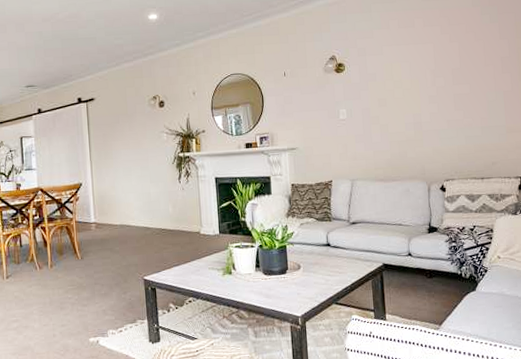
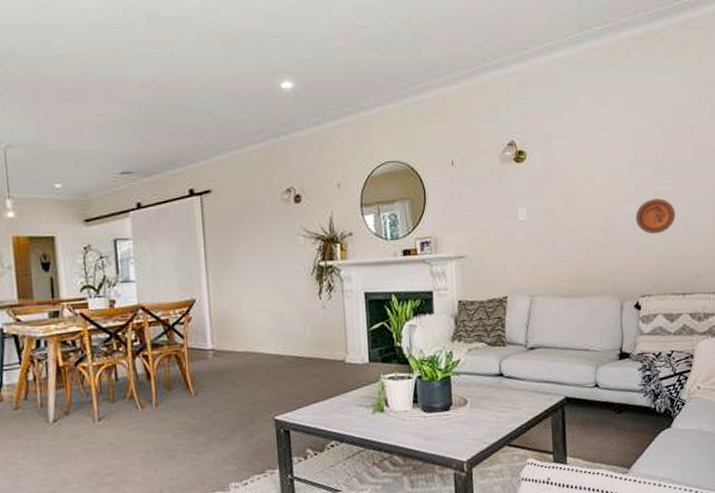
decorative plate: none [438,100,473,129] -> present [635,199,676,235]

